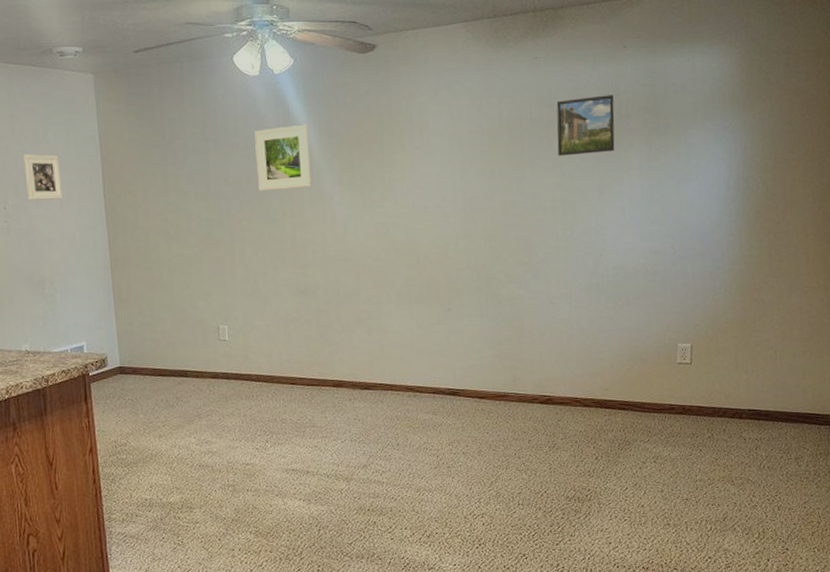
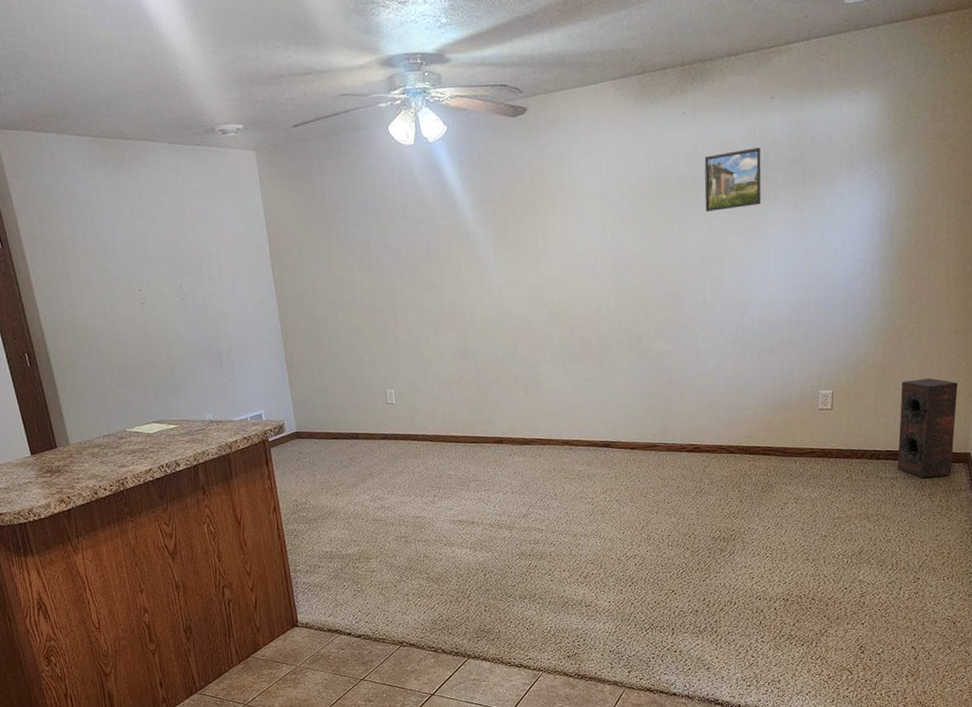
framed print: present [22,154,63,200] -> none [193,232,234,278]
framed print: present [254,124,312,192] -> none [412,191,468,260]
speaker: none [761,334,821,441] -> present [897,377,958,479]

